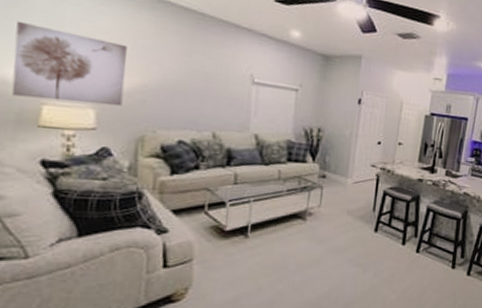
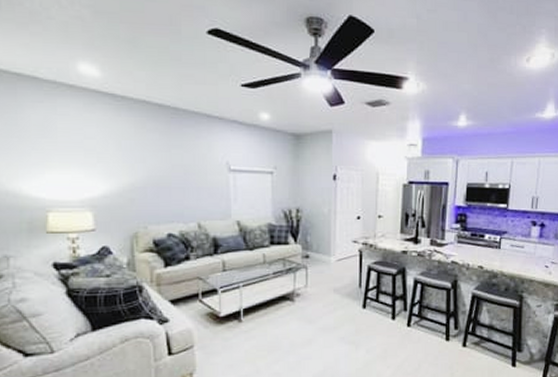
wall art: present [11,20,127,107] -> none [18,137,115,207]

